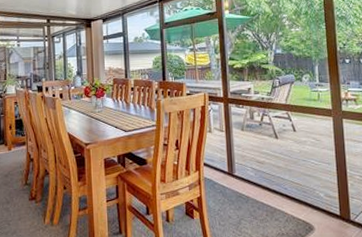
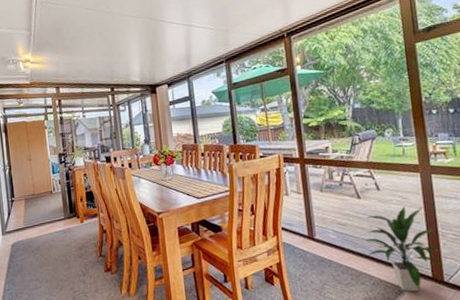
indoor plant: none [280,148,351,229] -> present [365,206,444,292]

